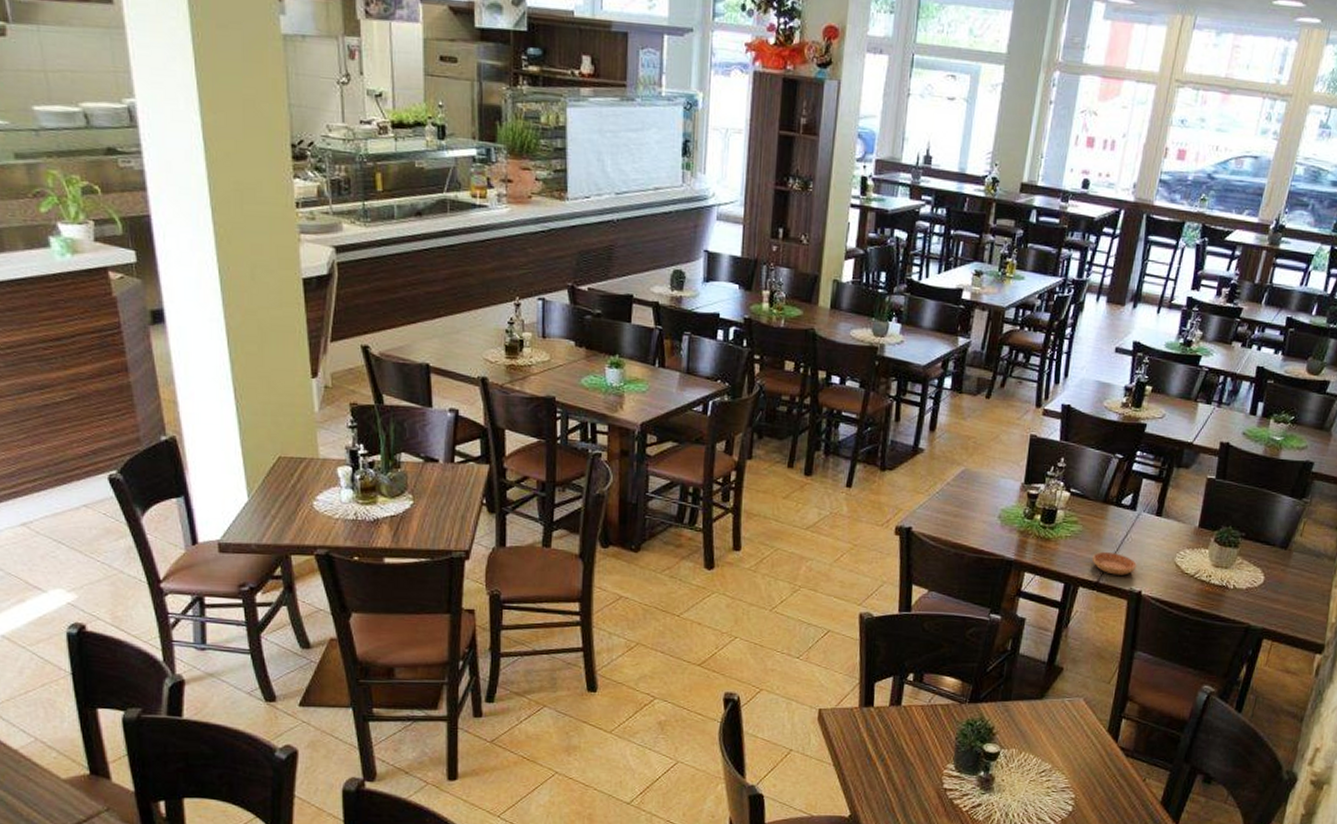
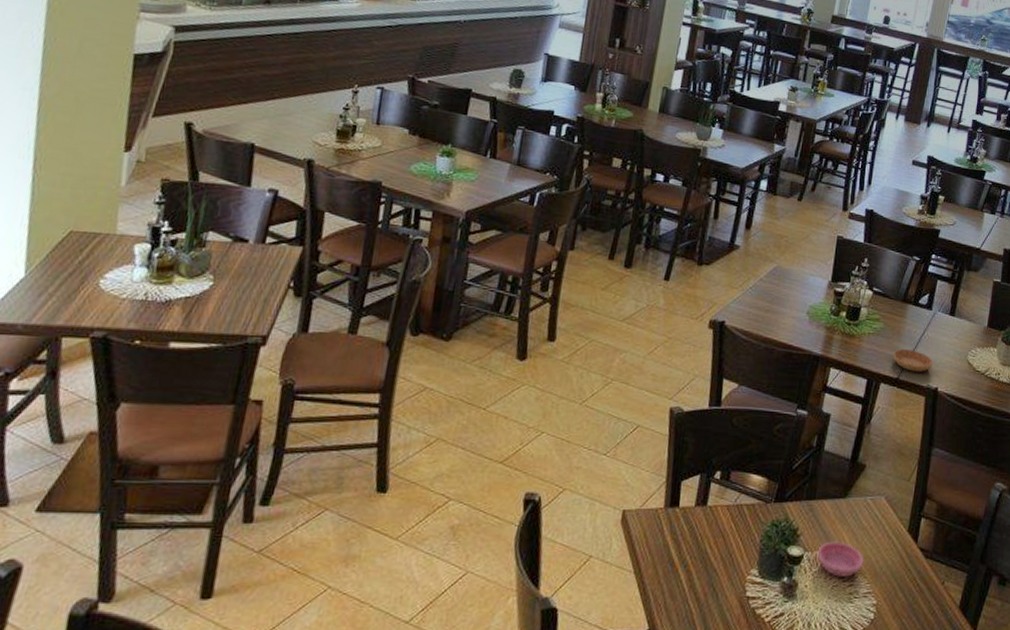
saucer: none [1013,739,1062,773] -> present [817,541,864,577]

